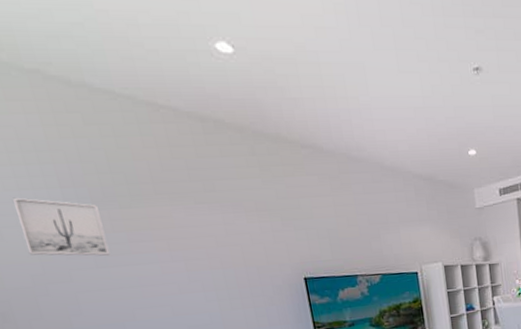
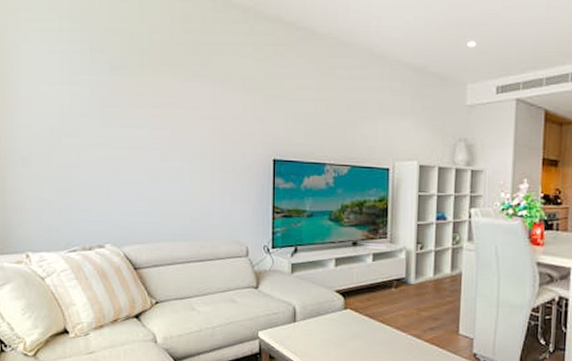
wall art: present [13,197,111,256] -> none [53,59,114,116]

